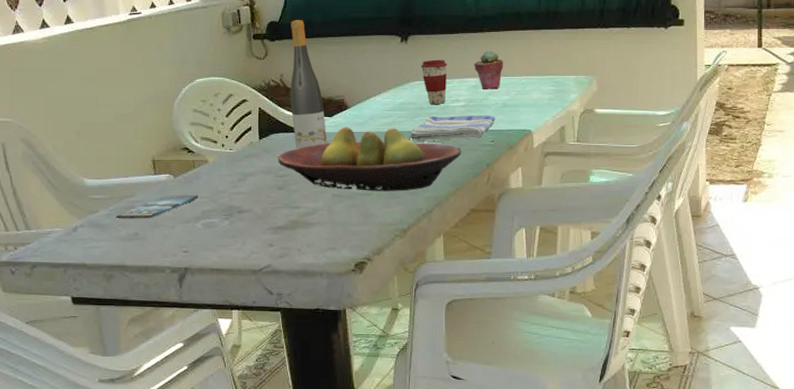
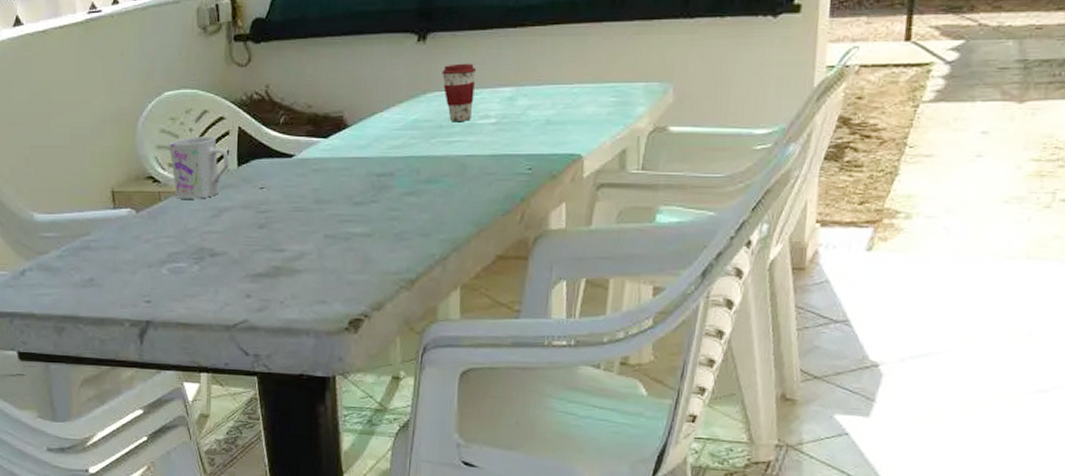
smartphone: present [116,194,198,219] -> none [69,233,164,262]
mug: none [200,115,253,166] -> present [168,136,230,199]
fruit bowl: present [278,126,462,192] -> none [260,150,489,232]
wine bottle: present [290,20,328,149] -> none [276,16,321,178]
dish towel: present [408,115,495,142] -> none [422,136,535,169]
potted succulent: present [474,50,504,89] -> none [511,51,551,102]

